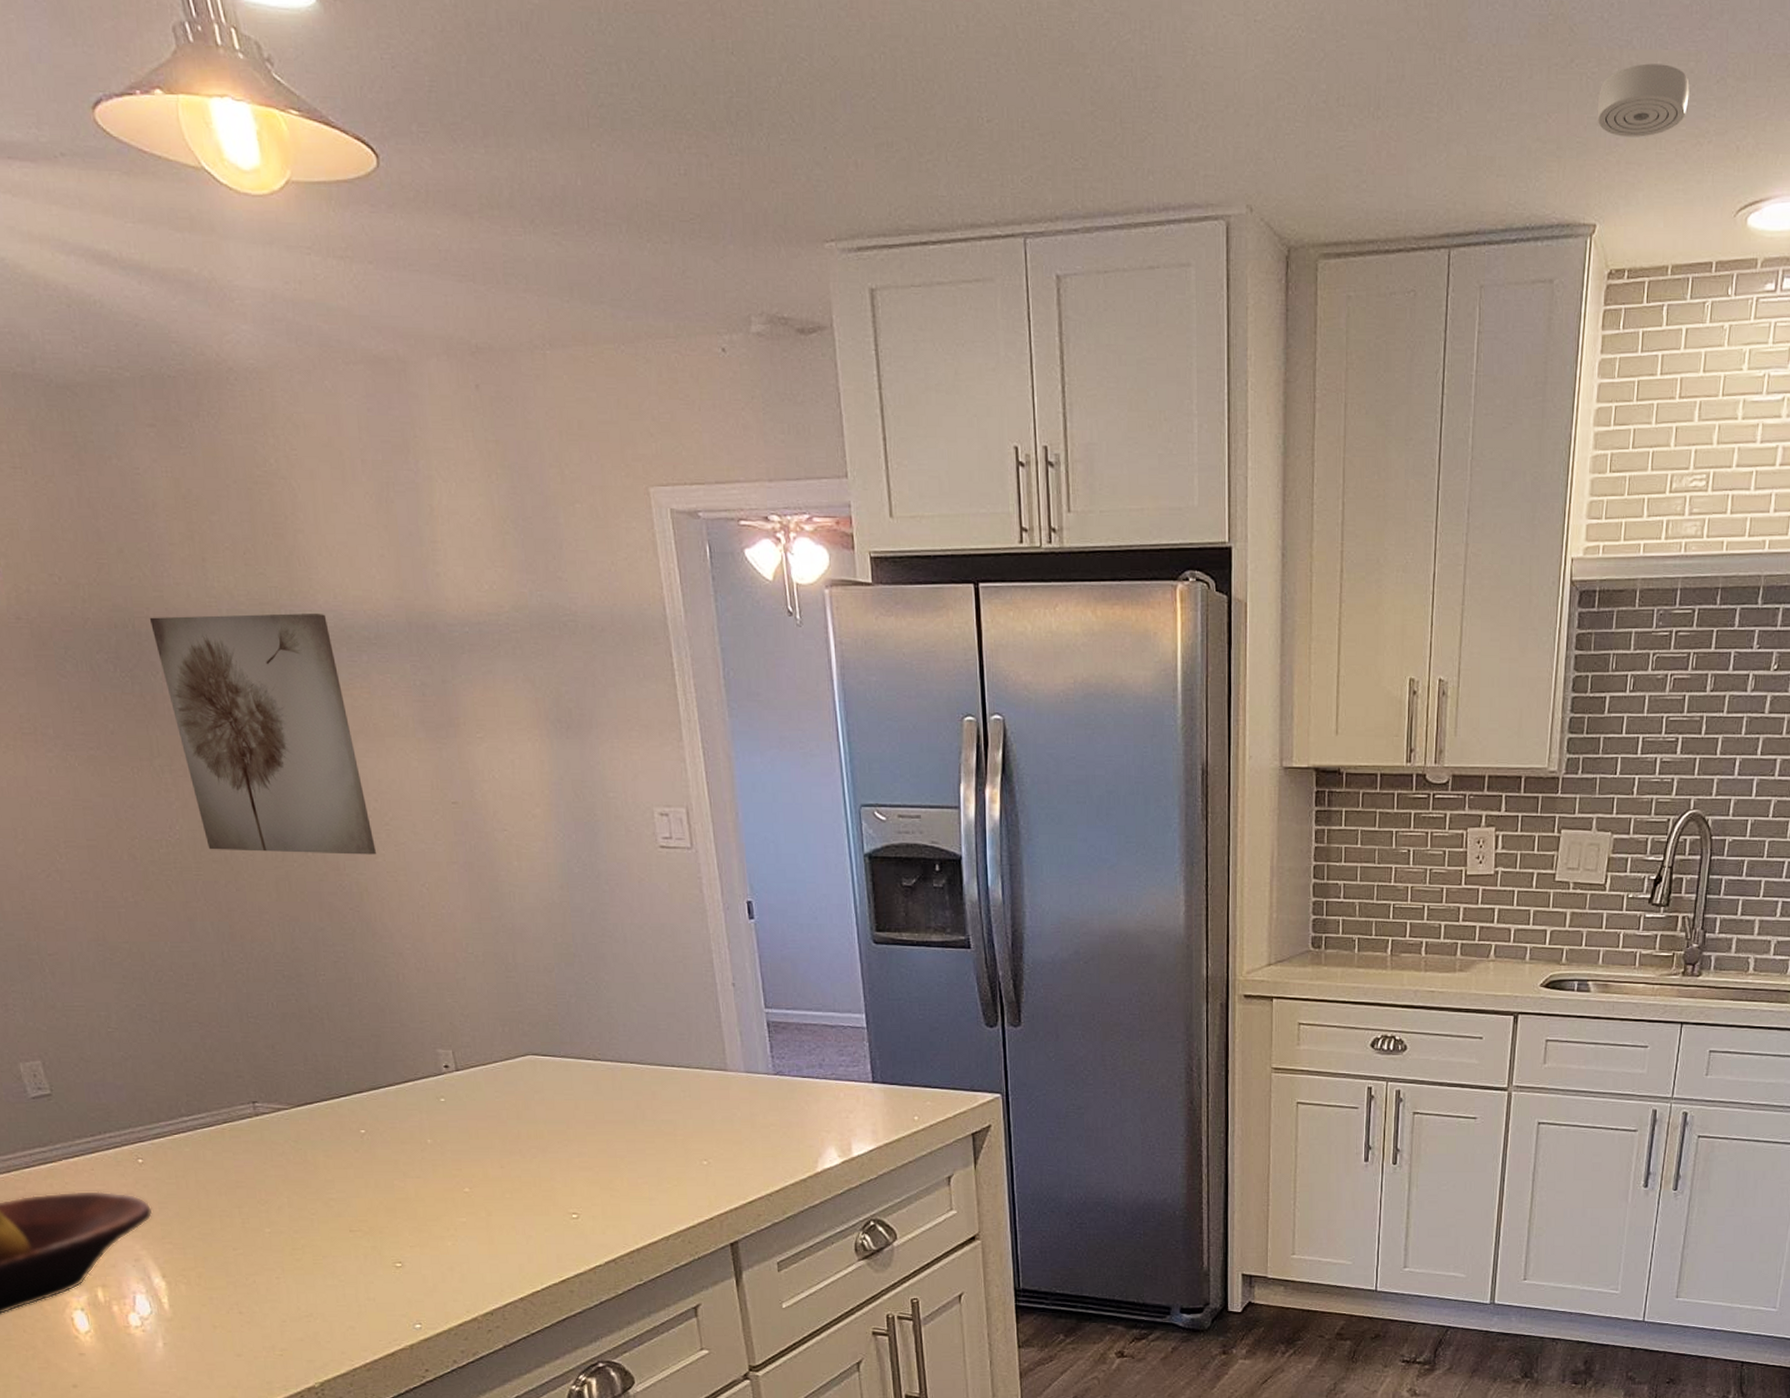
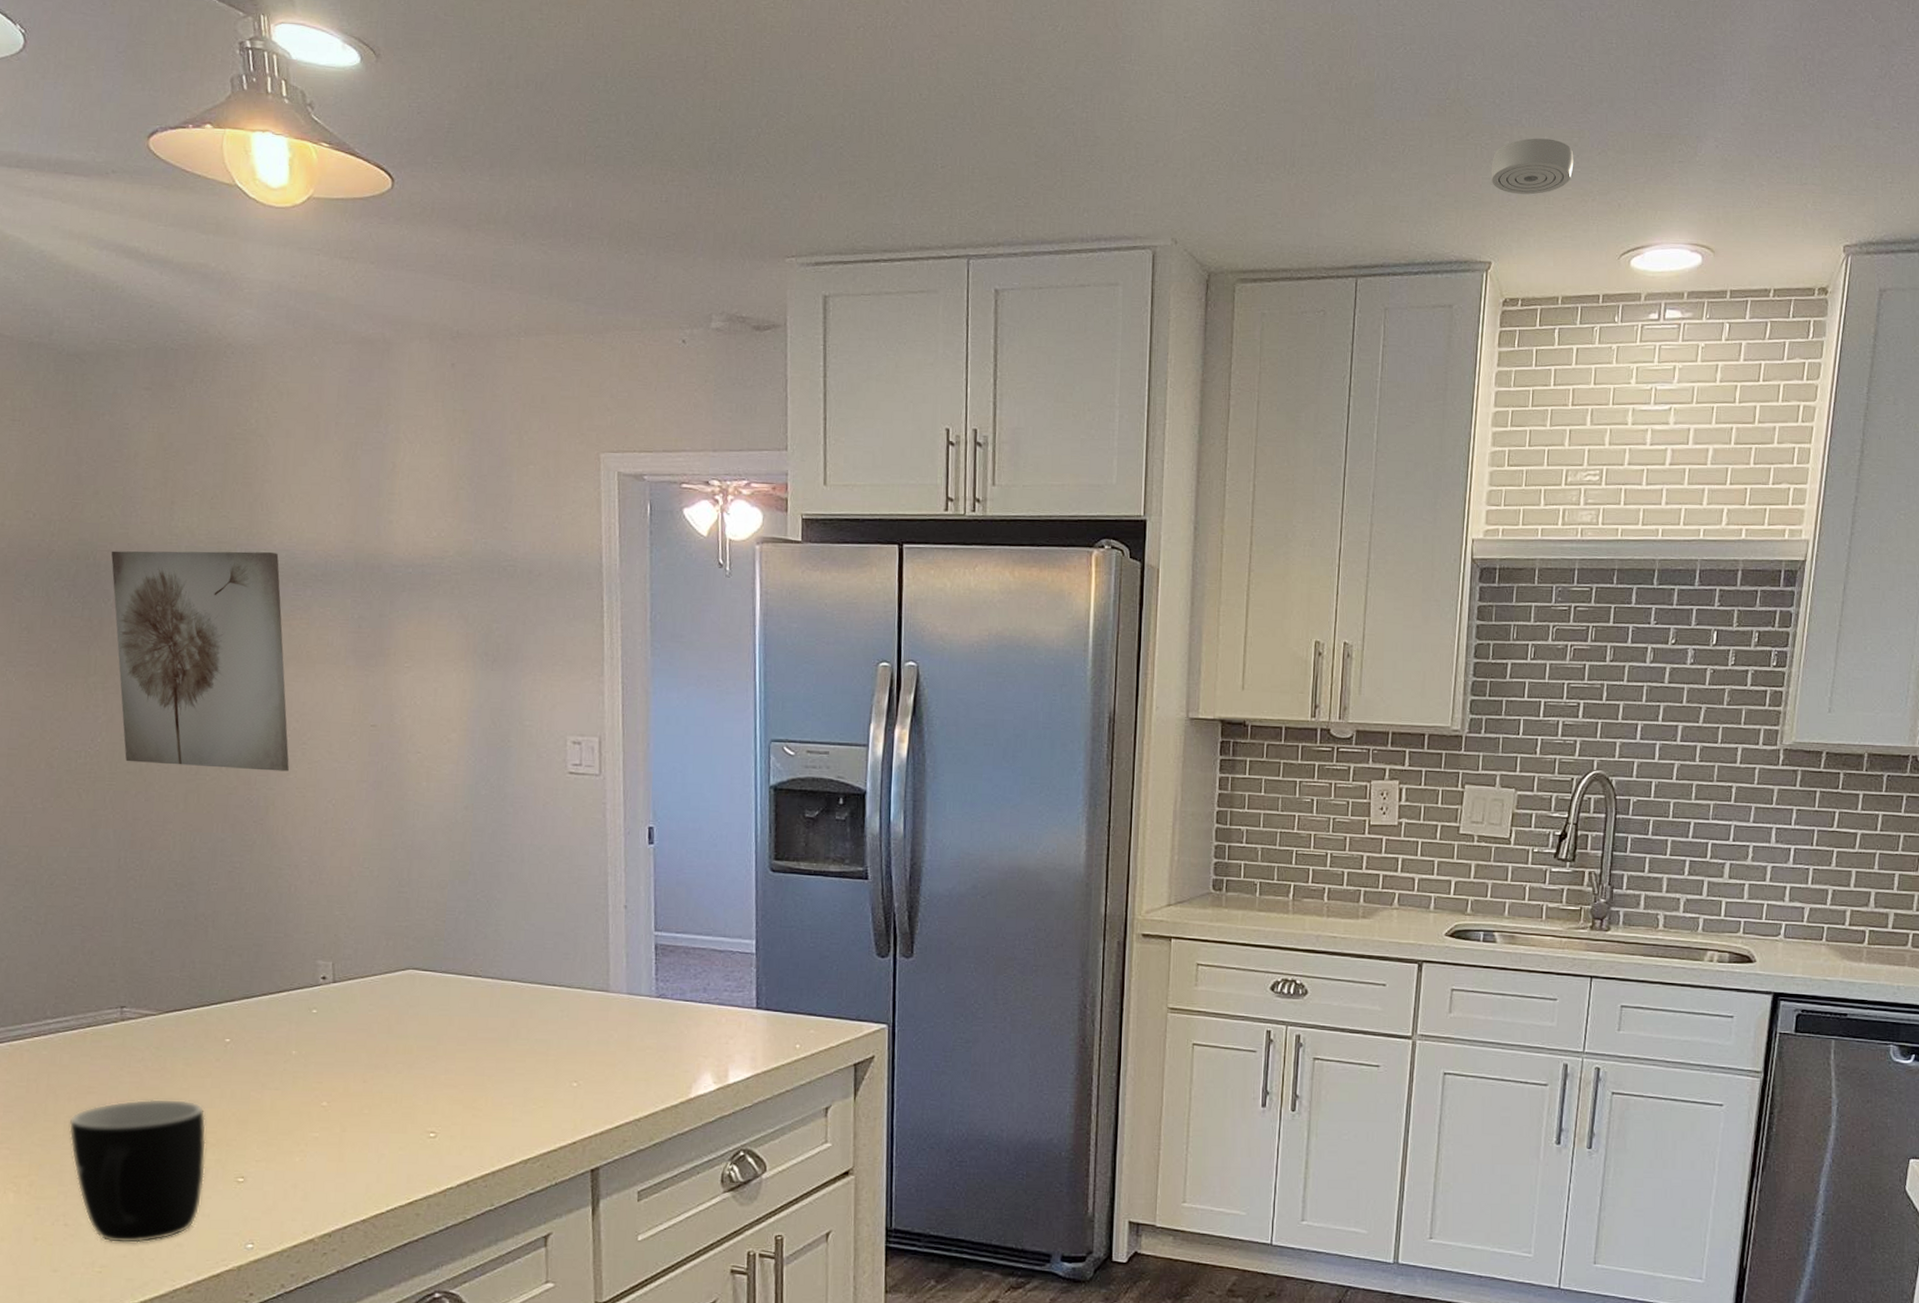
mug: none [224,1190,365,1328] -> present [68,1098,207,1244]

